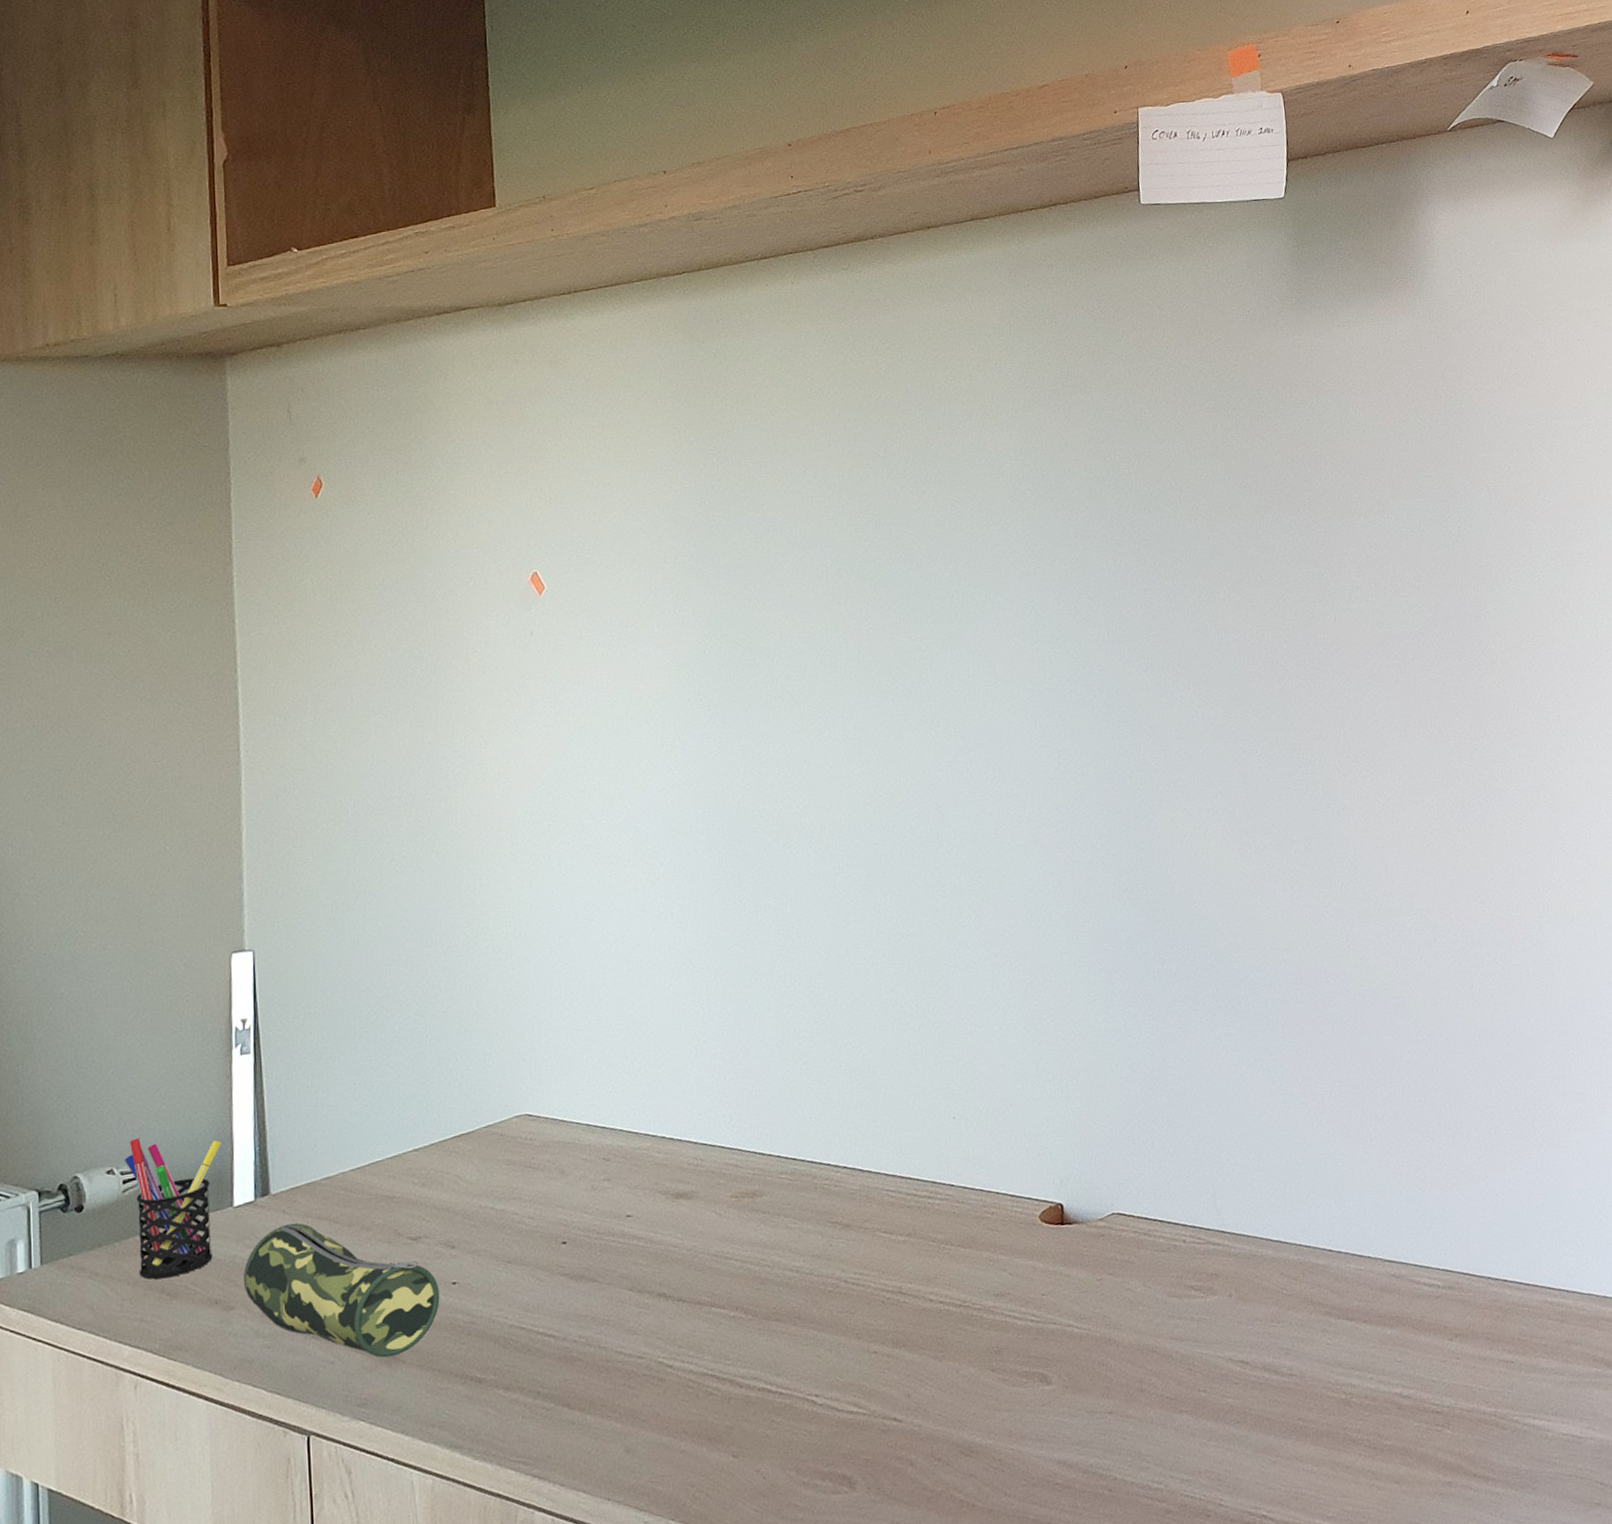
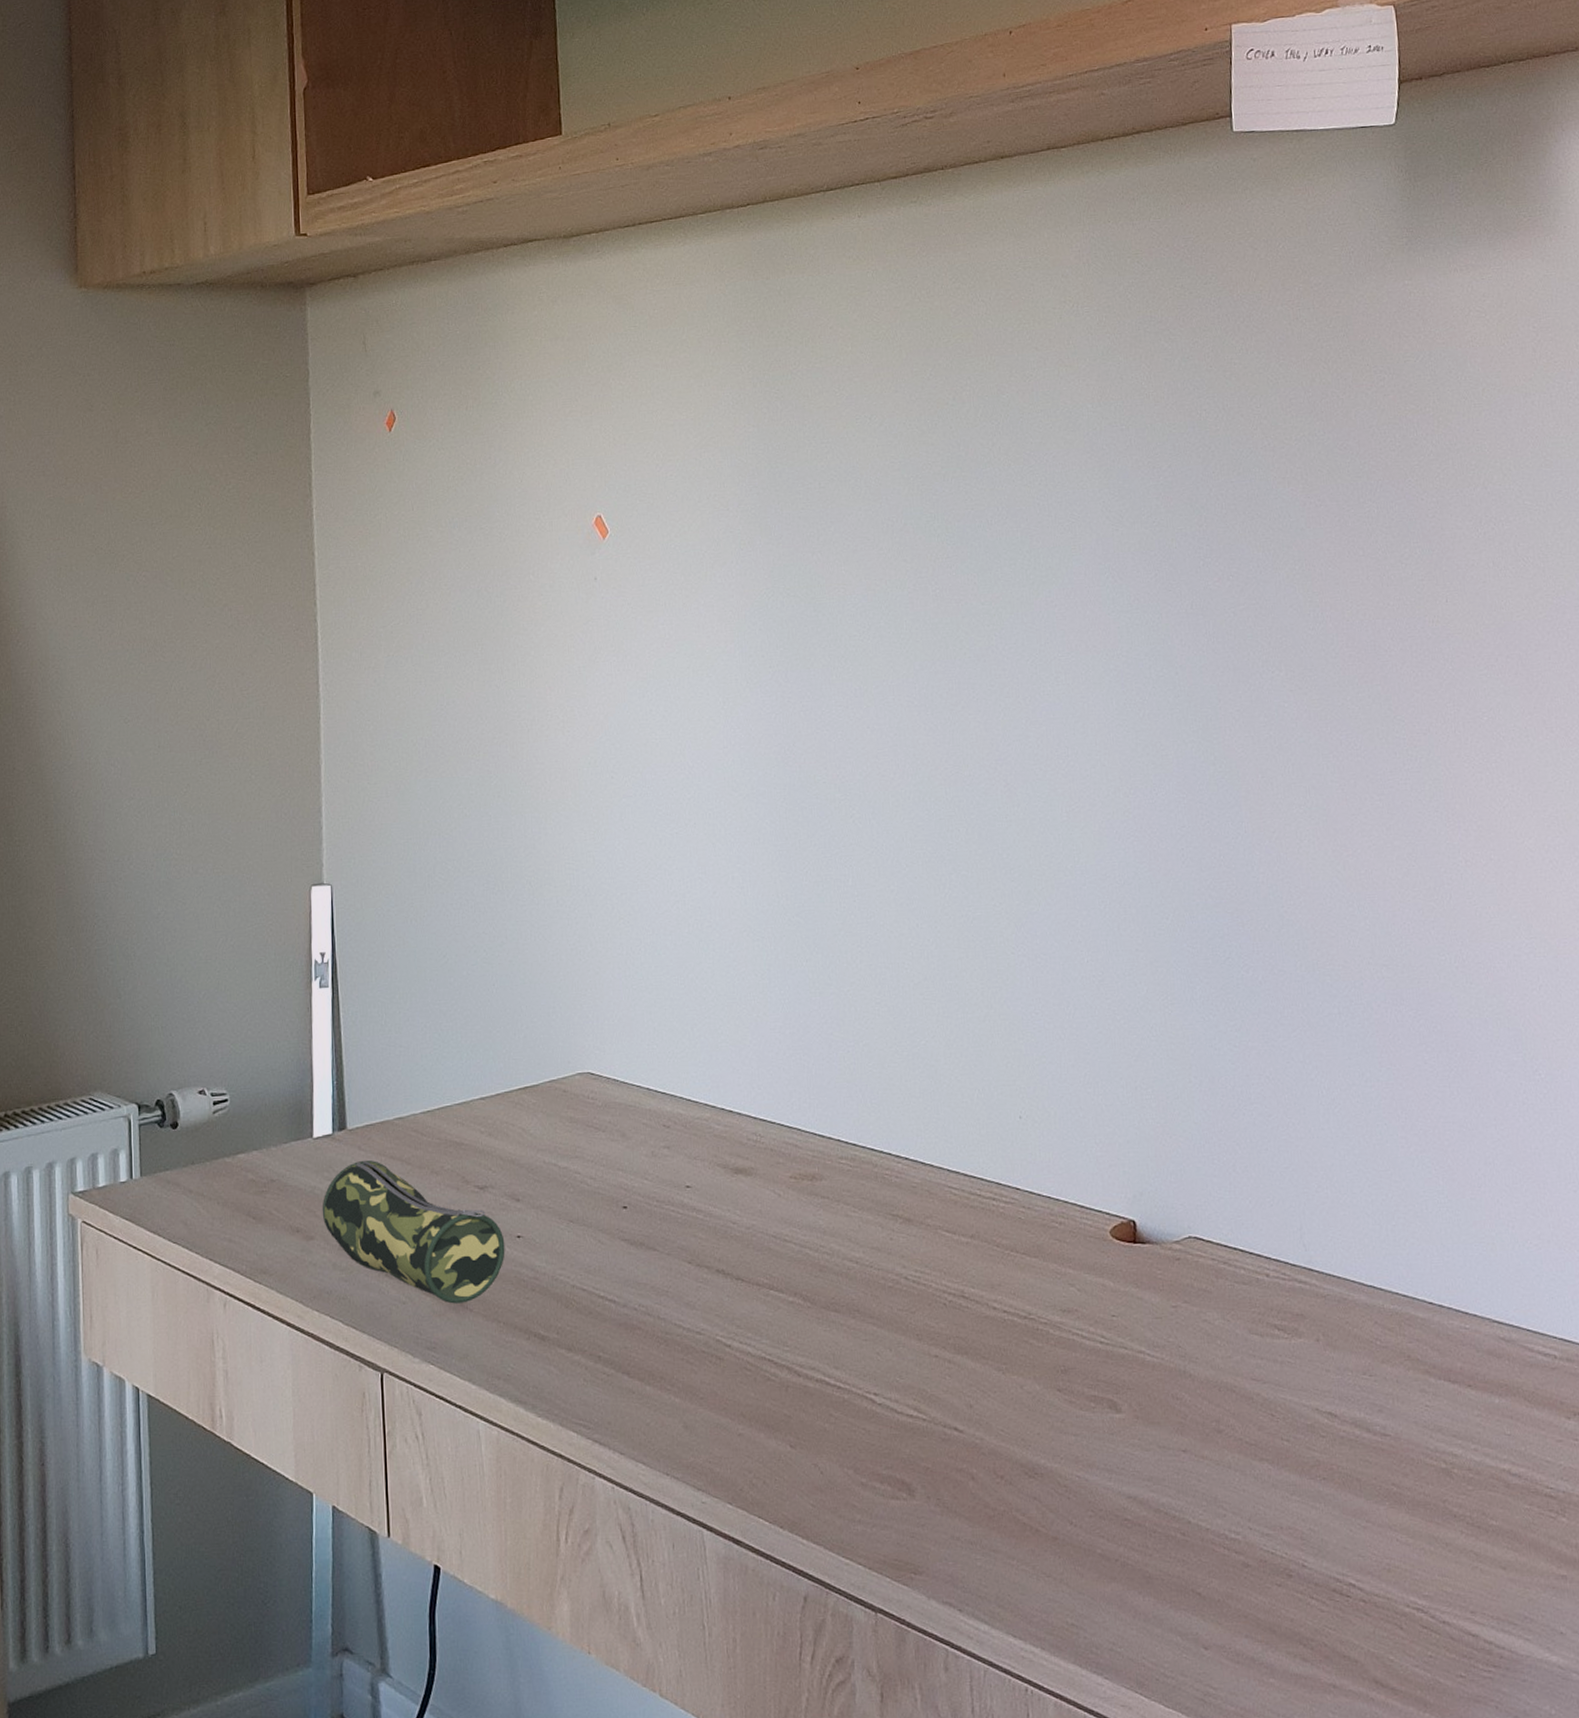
pen holder: present [125,1138,222,1280] -> none [215,1061,303,1202]

